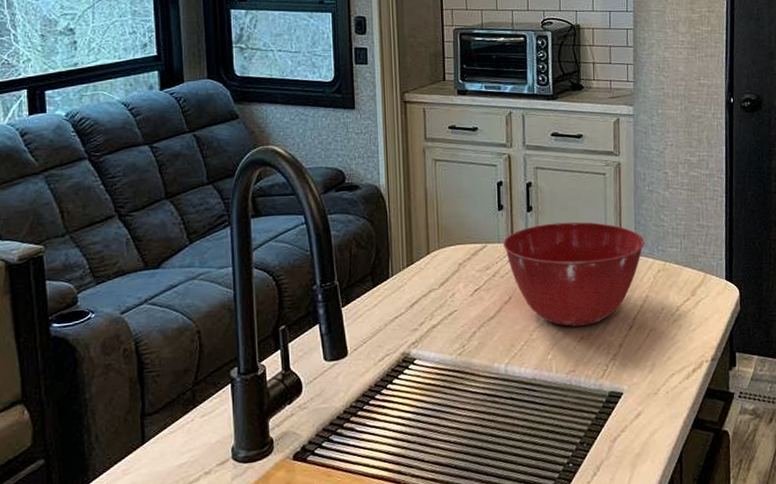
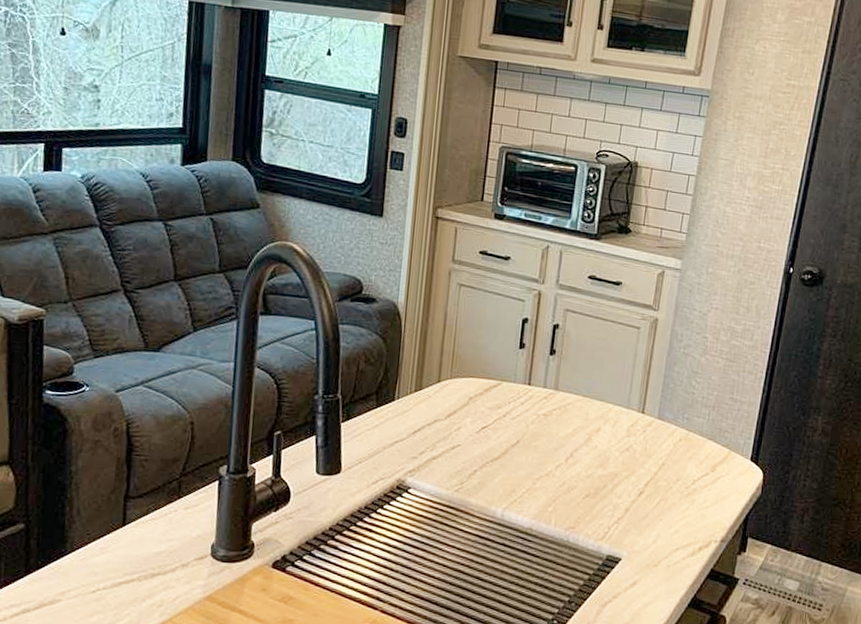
mixing bowl: present [503,221,645,327] -> none [519,370,671,484]

